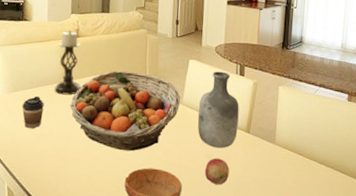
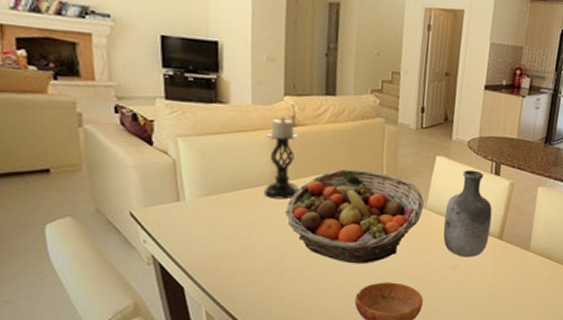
coffee cup: present [22,96,44,128] -> none [220,201,251,241]
fruit: present [204,158,229,185] -> none [449,268,478,298]

